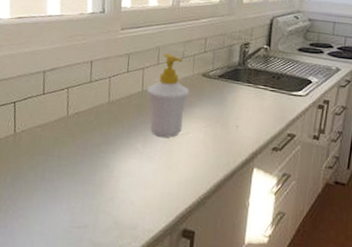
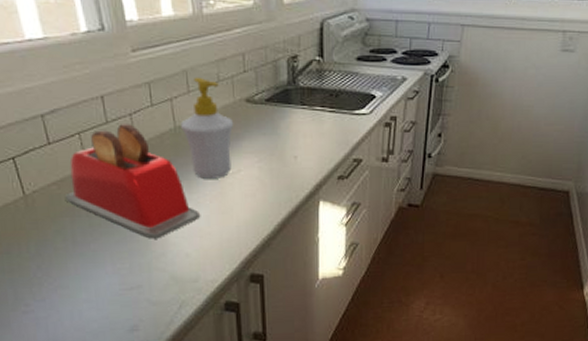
toaster: none [44,83,150,184] -> present [64,122,201,239]

